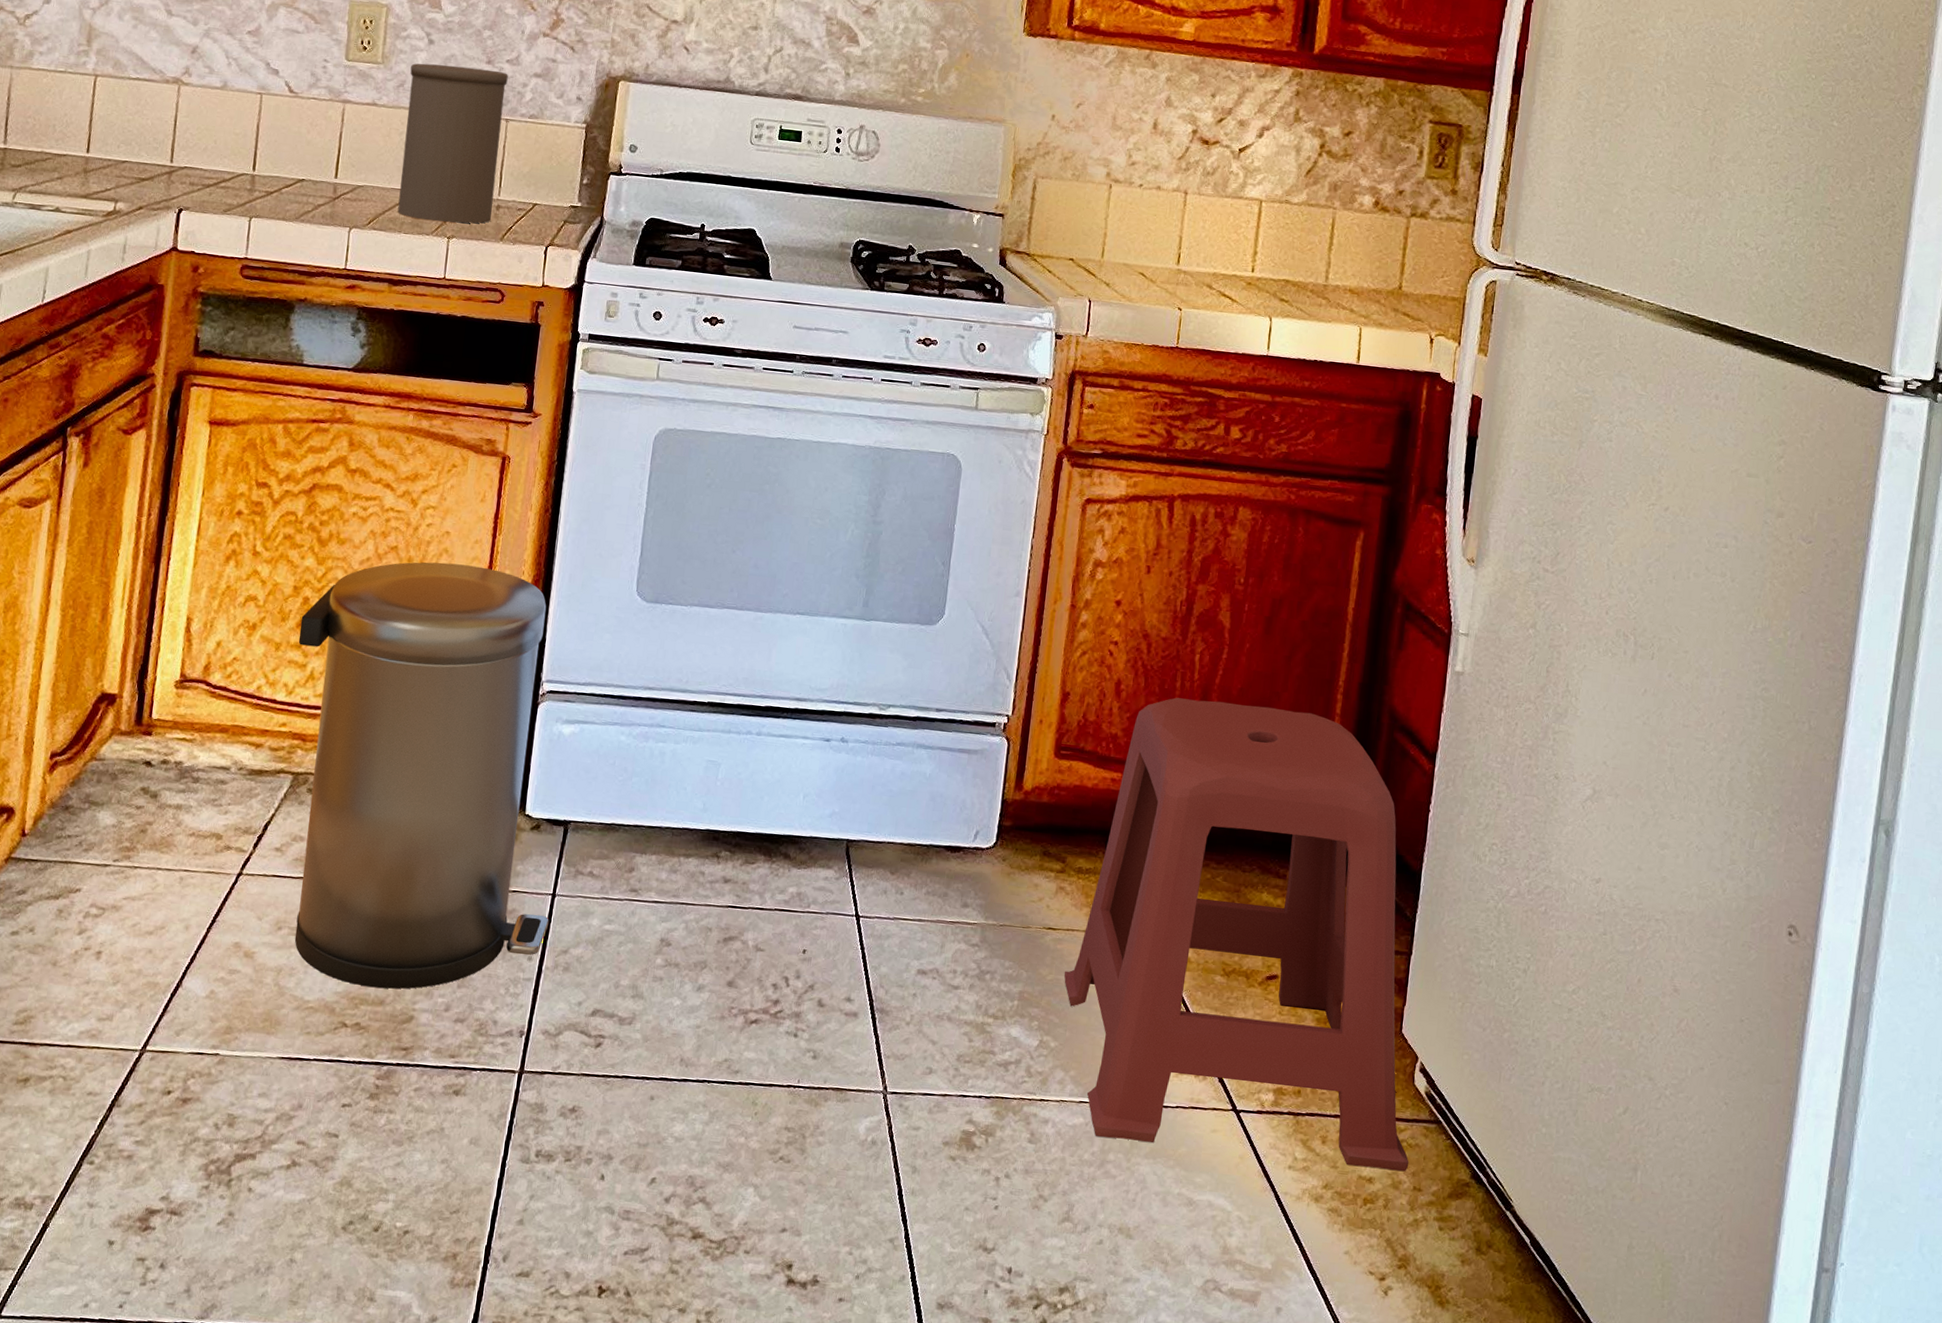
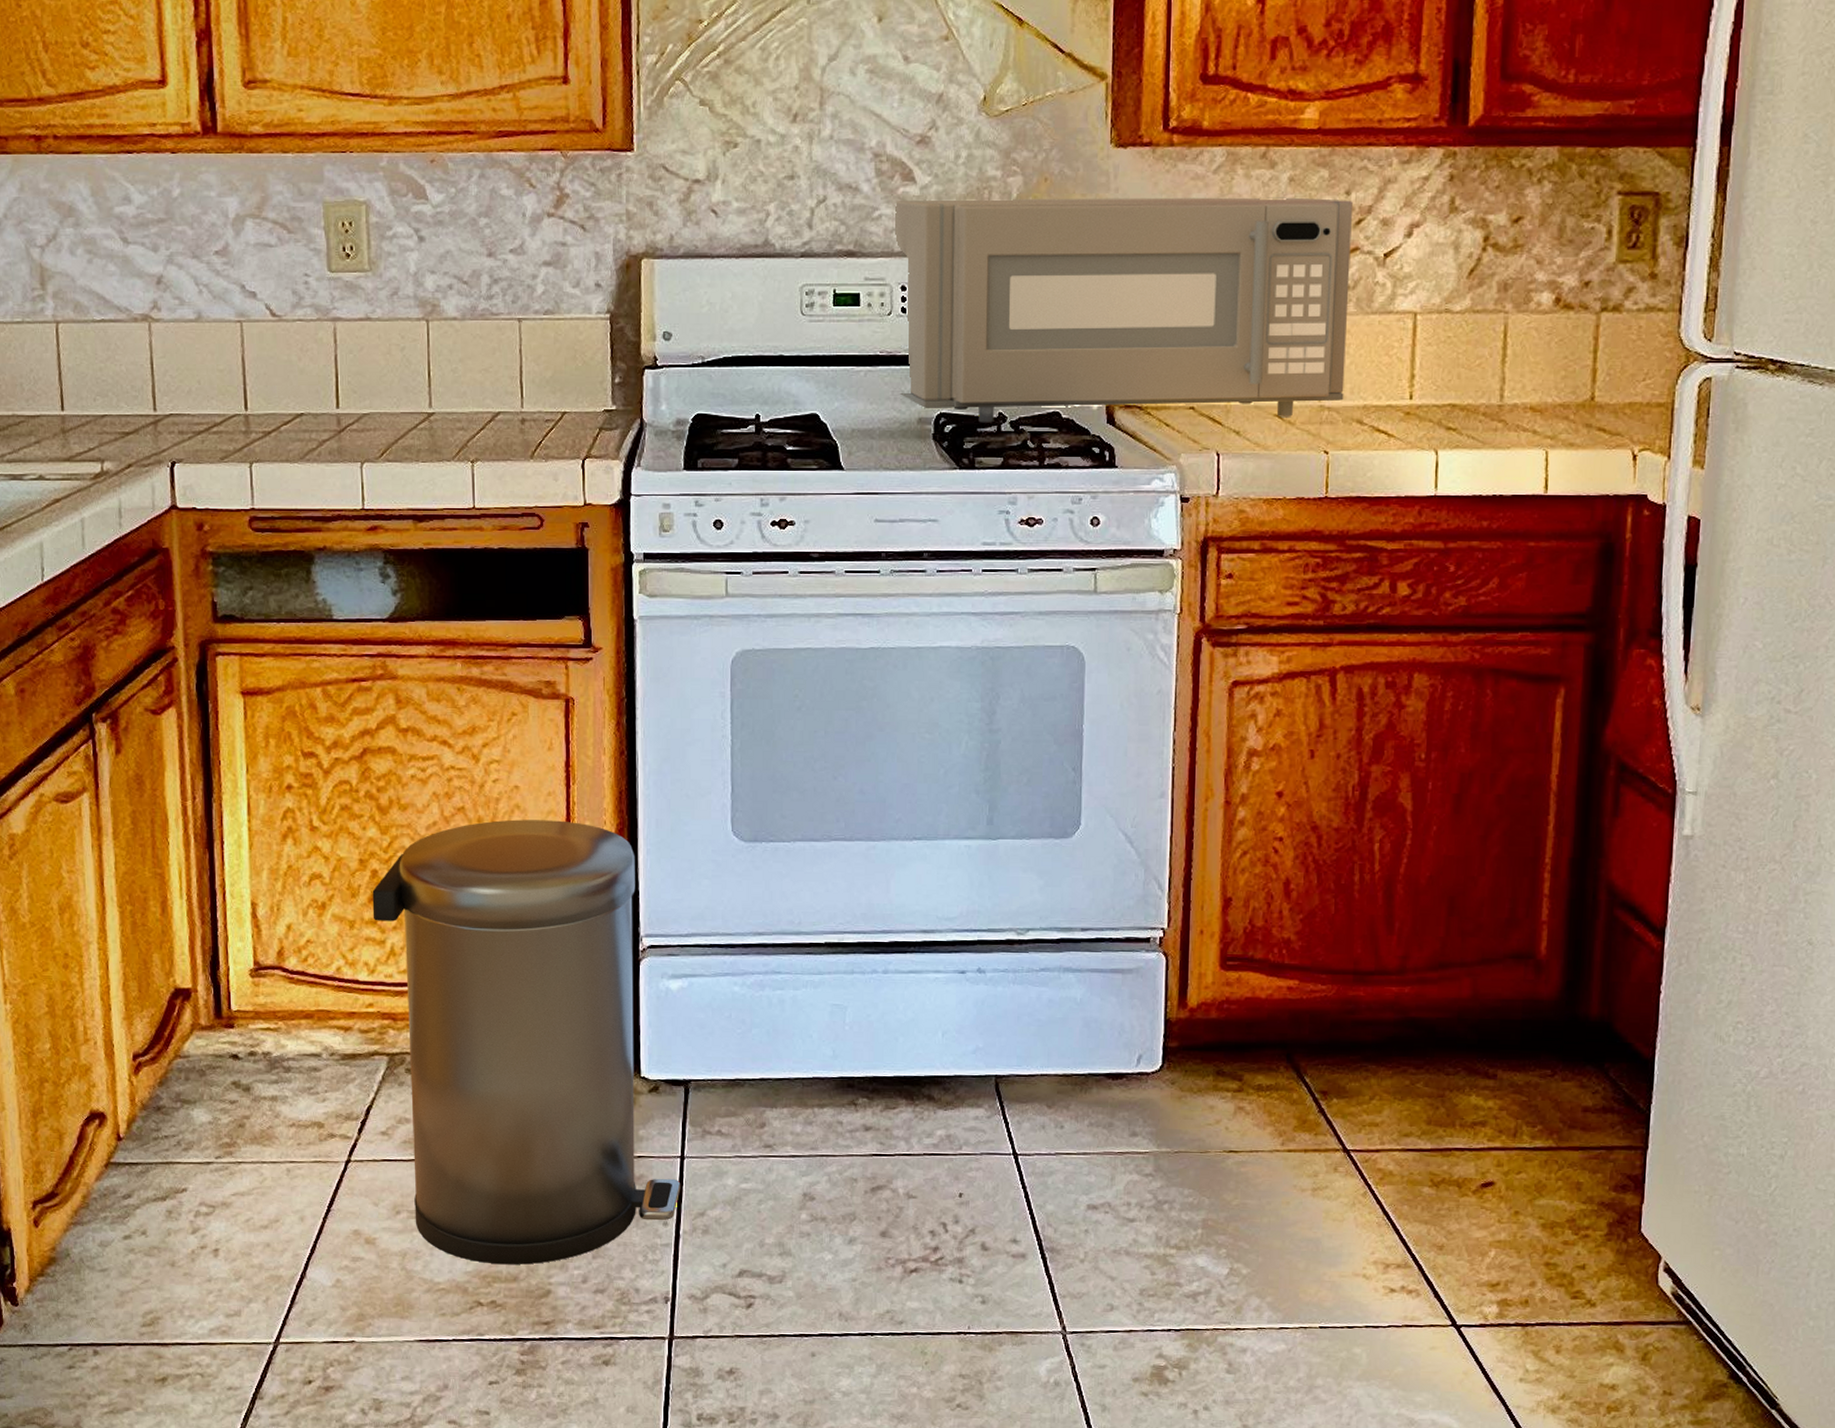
canister: present [397,63,508,224] -> none [403,263,517,445]
microwave: none [826,57,1217,276] -> present [892,197,1352,423]
step stool: present [1064,697,1409,1172] -> none [1251,892,1657,1377]

